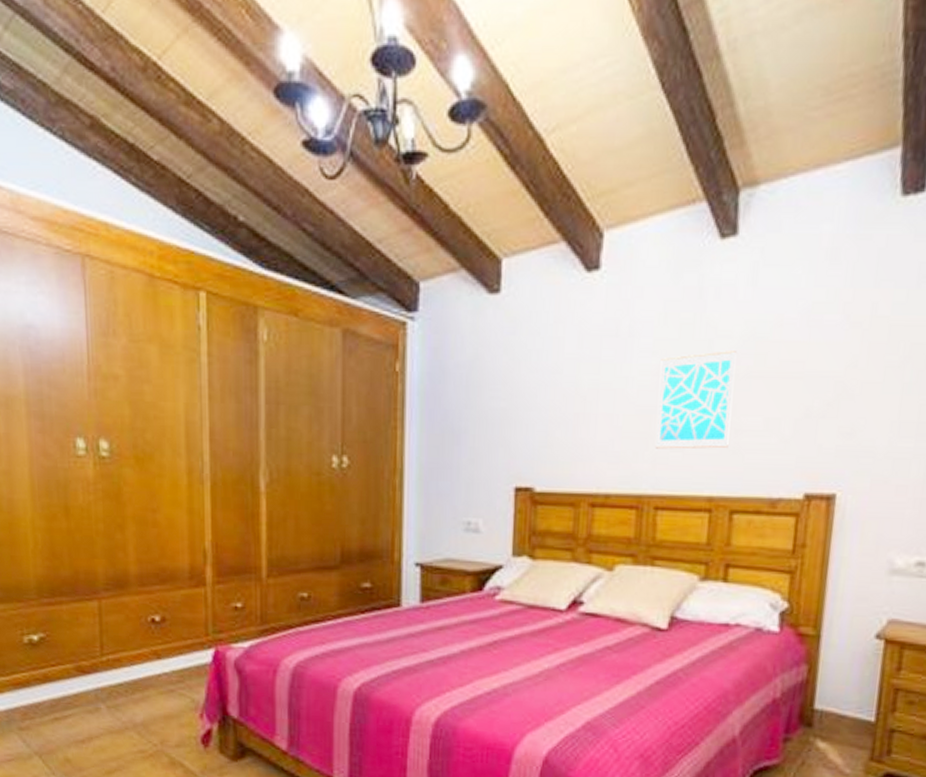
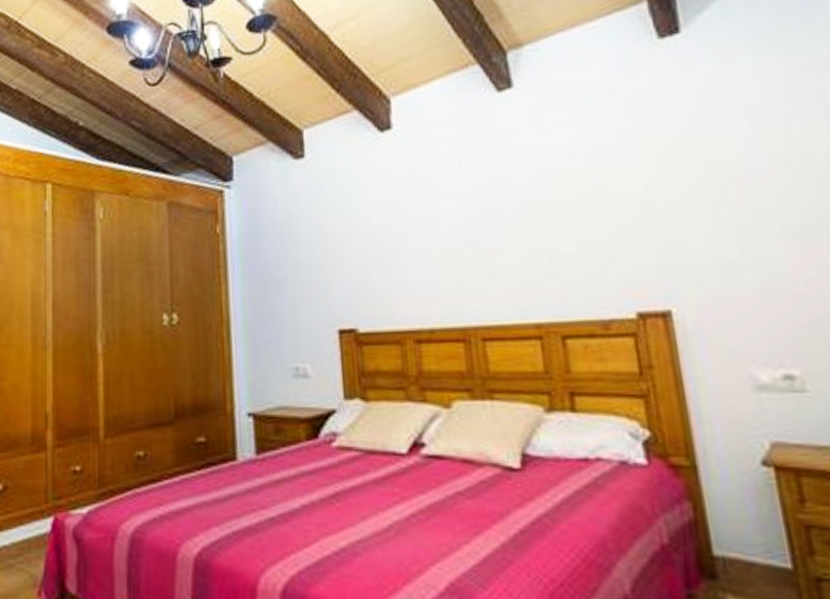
wall art: present [655,351,737,449] -> none [462,184,546,281]

